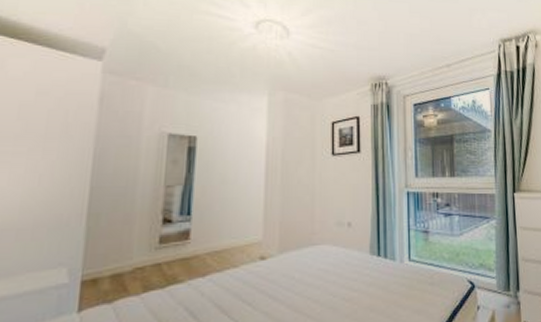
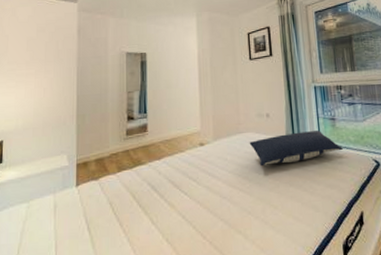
pillow: none [324,245,436,286] -> present [249,131,344,165]

